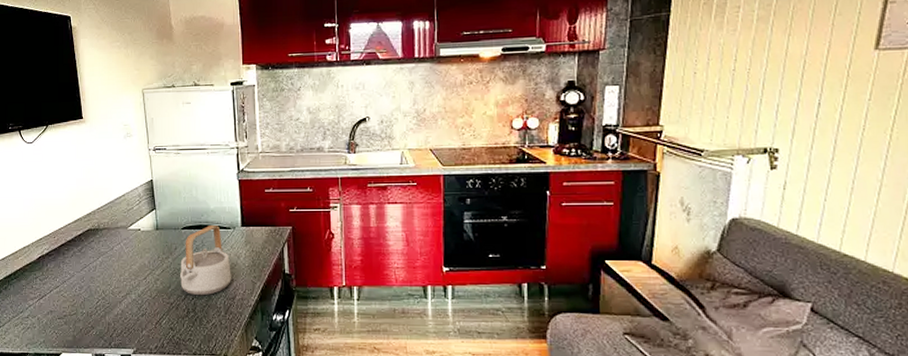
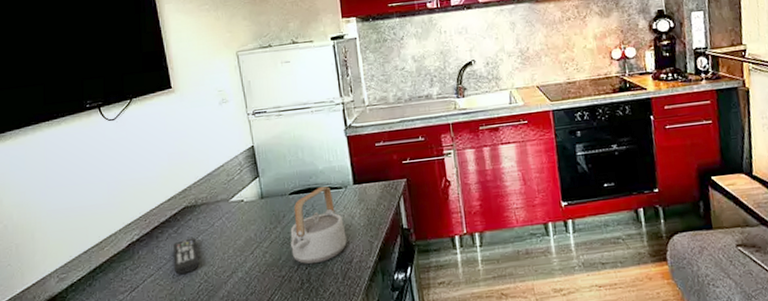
remote control: none [77,258,99,290] -> present [173,237,199,275]

